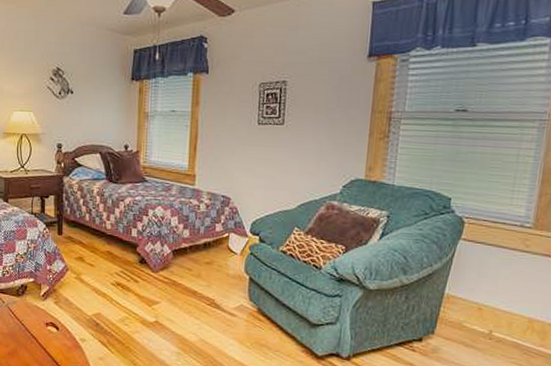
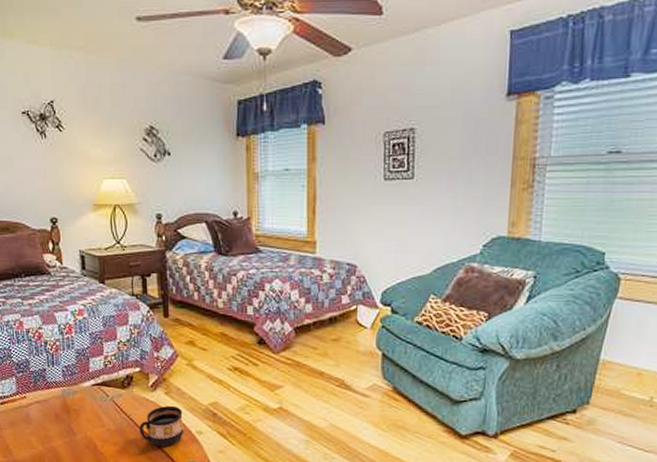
cup: none [29,313,70,351] -> present [139,405,184,446]

